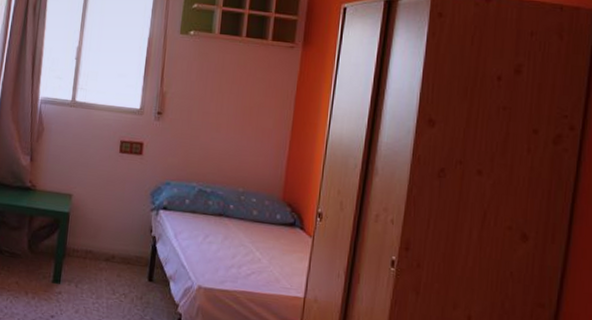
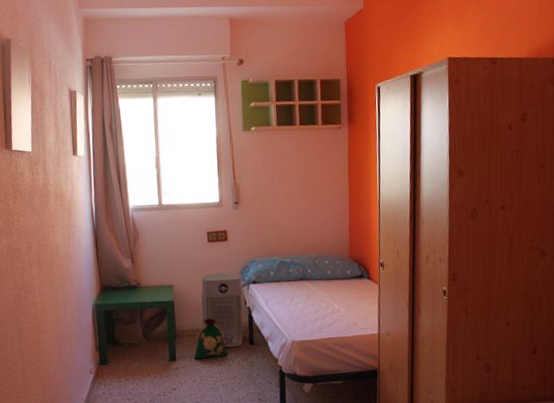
bag: none [81,240,122,289] -> present [194,318,228,360]
air purifier: none [97,189,150,281] -> present [201,272,243,347]

